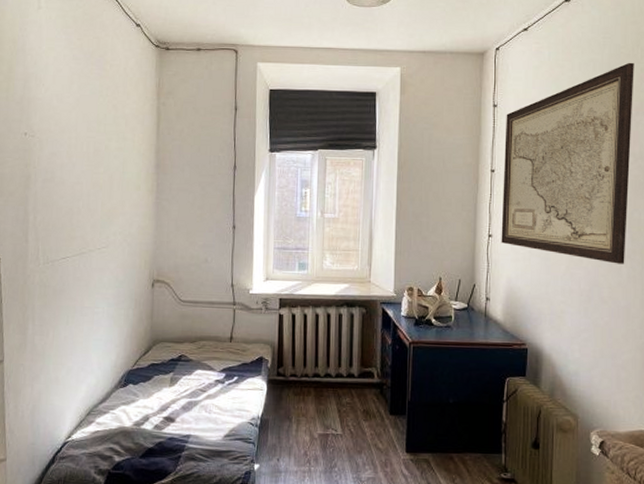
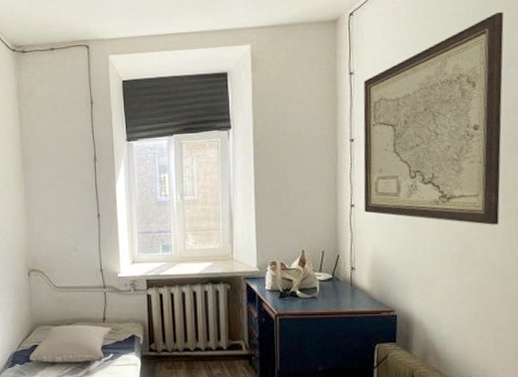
pillow: none [144,343,238,385] -> present [29,325,112,363]

